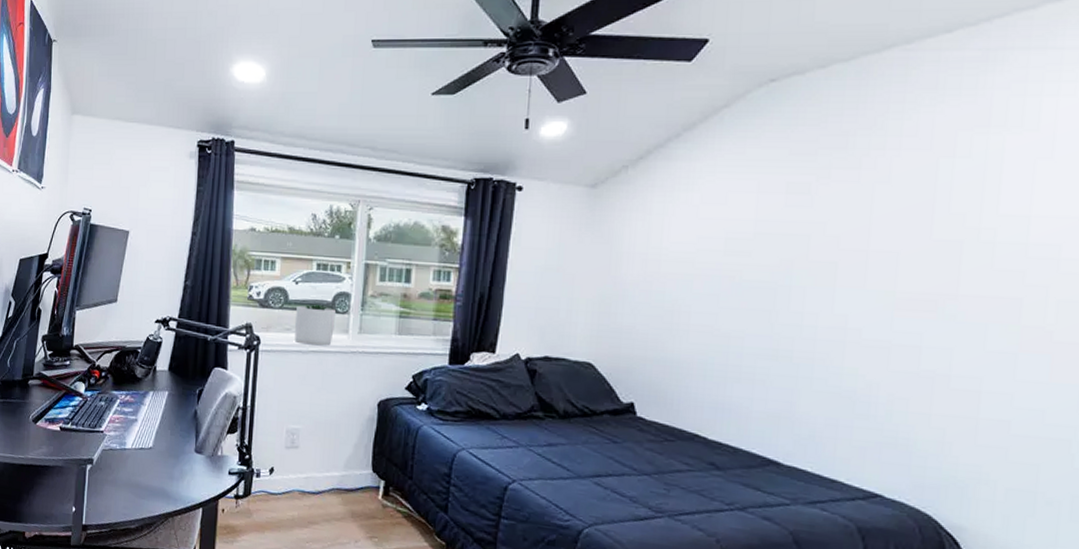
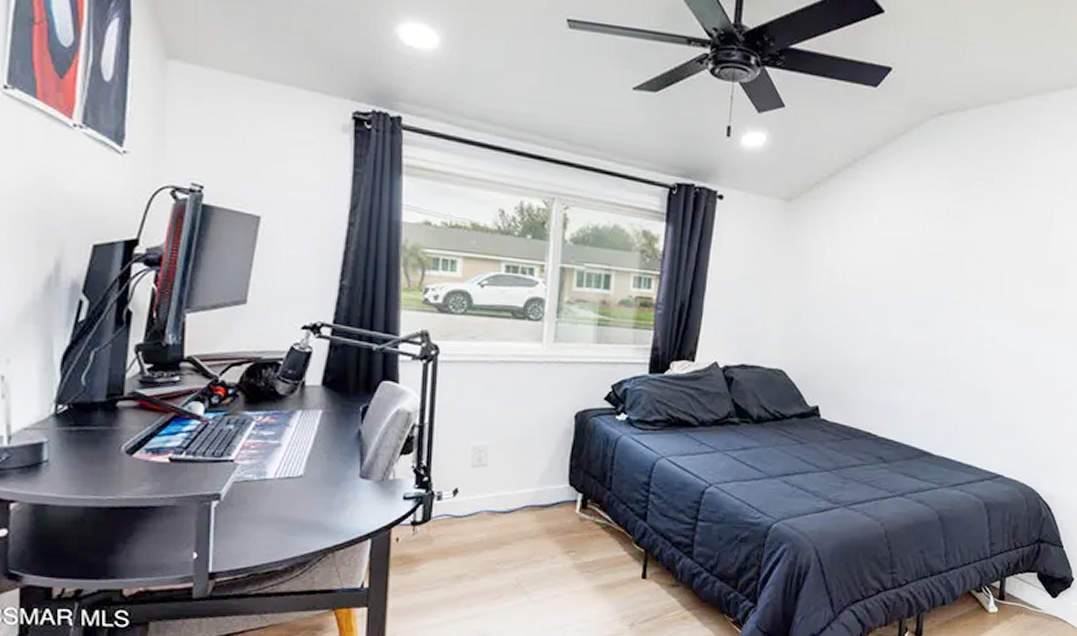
planter: present [294,304,335,346] -> none [480,310,528,356]

